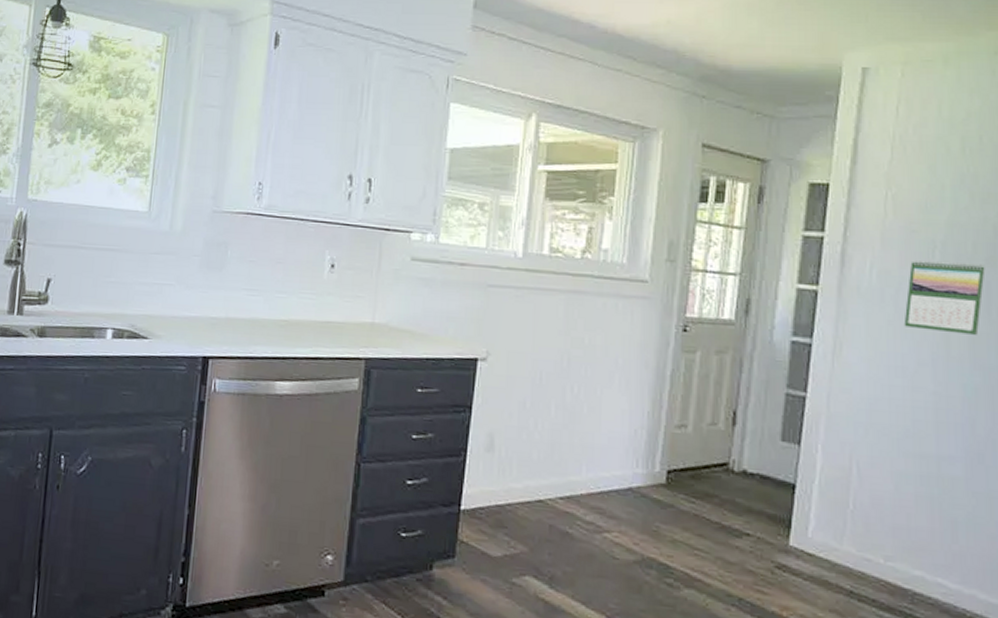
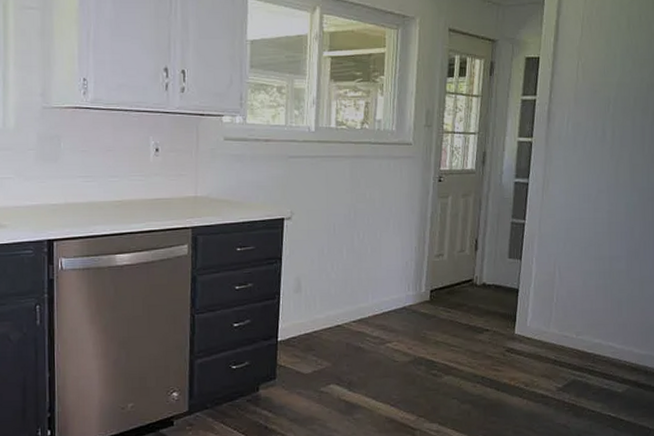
calendar: present [904,261,986,335] -> none [589,112,642,166]

